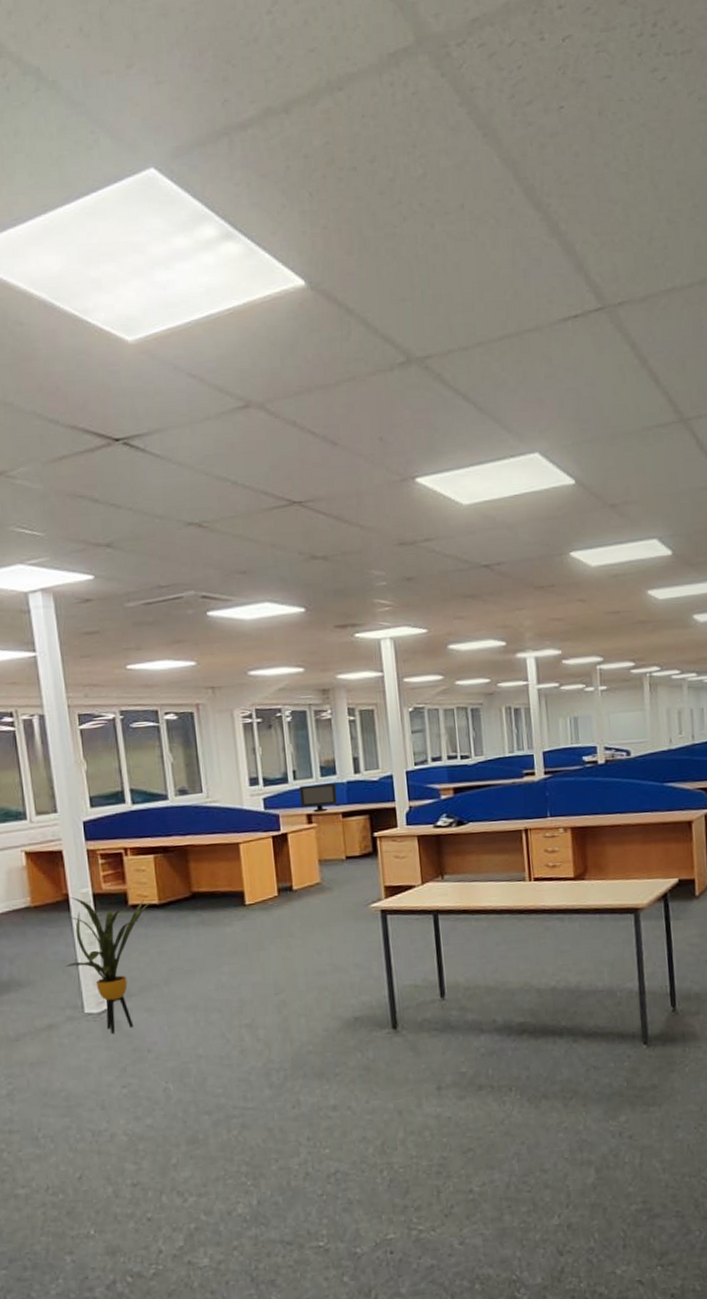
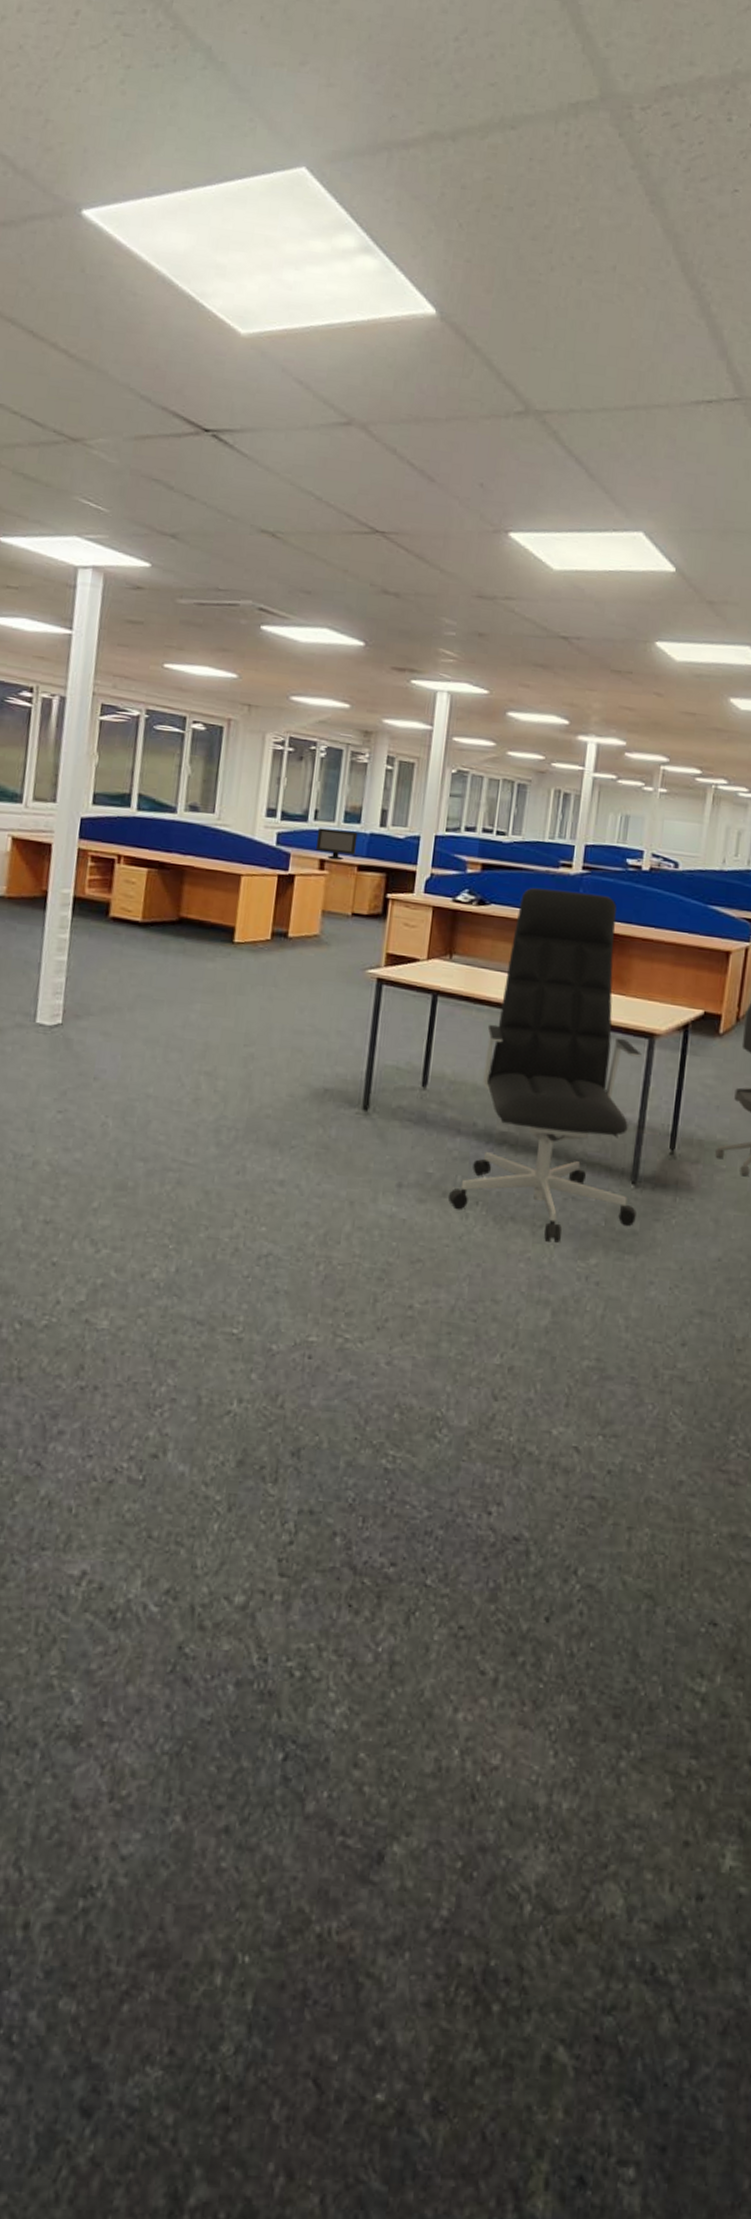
house plant: present [65,896,152,1035] -> none [26,894,135,1053]
office chair: none [483,794,653,1110] -> present [447,887,642,1243]

